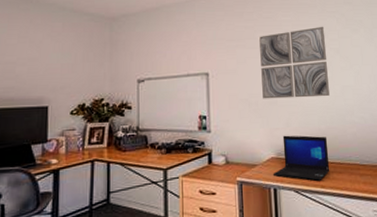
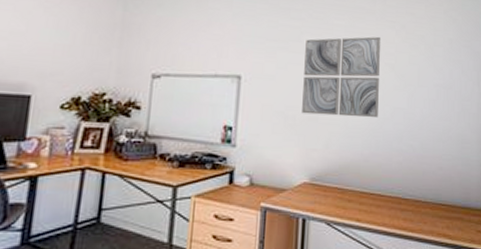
laptop: present [274,135,330,181] -> none [304,158,370,213]

